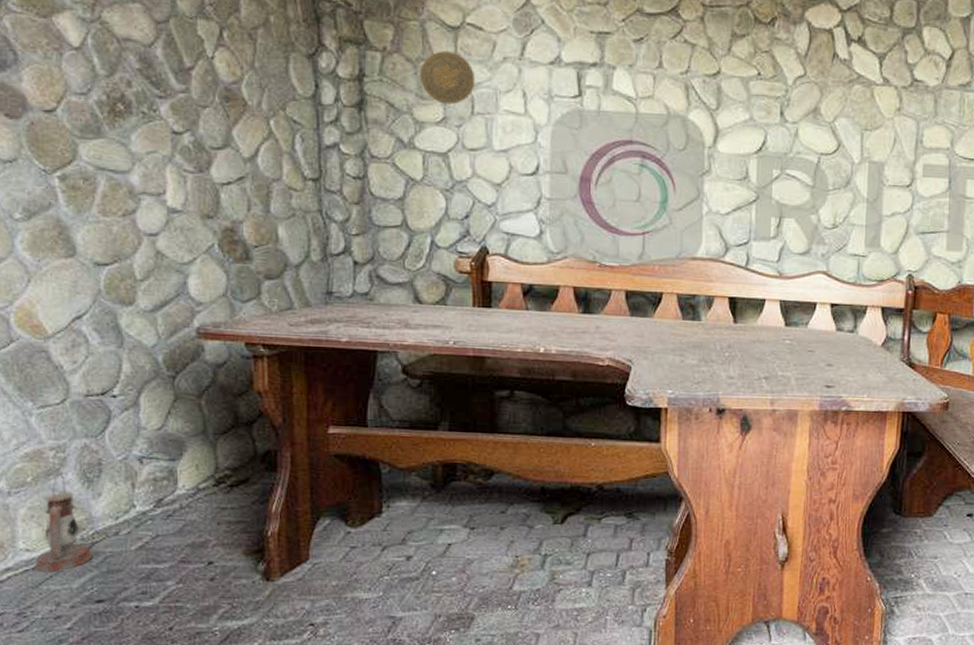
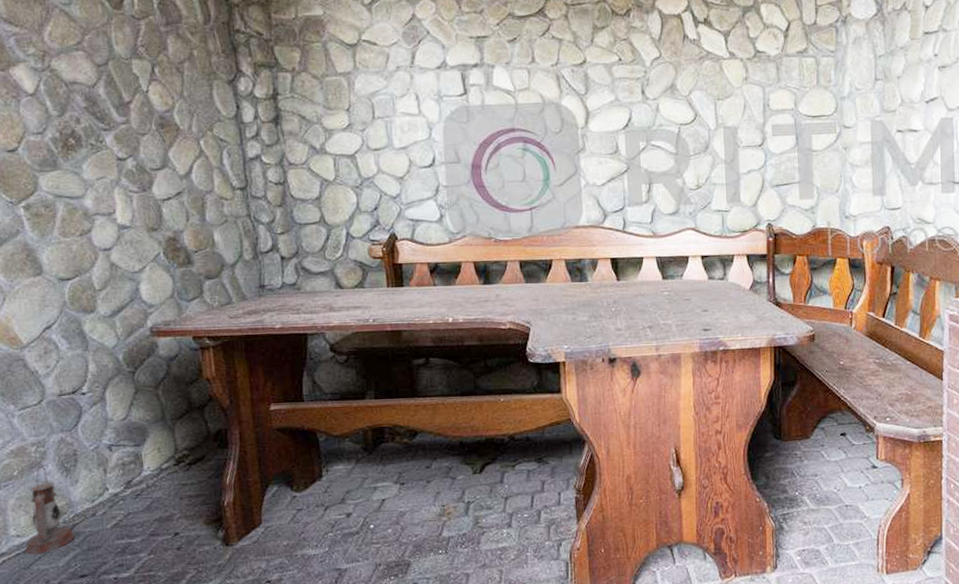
decorative plate: present [419,51,475,105] -> none [325,66,374,112]

